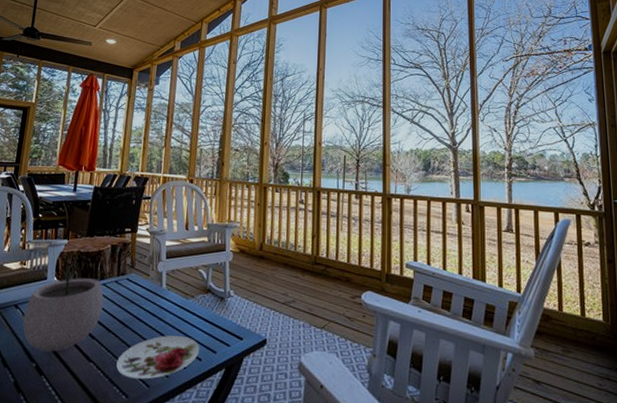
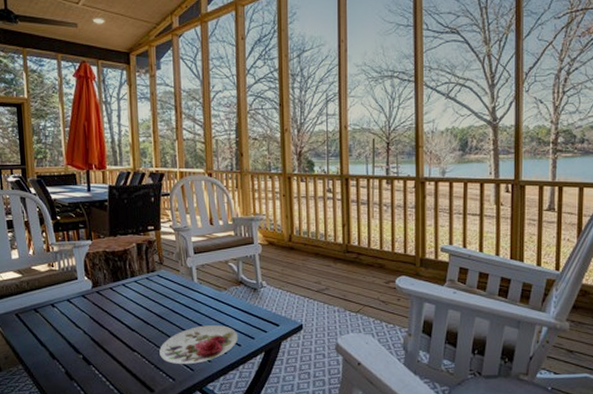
plant pot: present [22,262,104,352] -> none [61,262,138,344]

